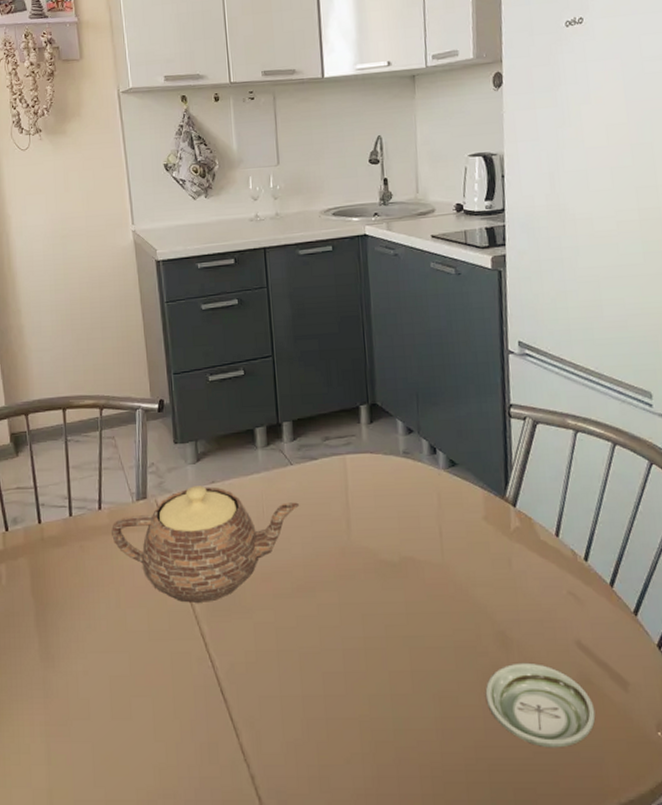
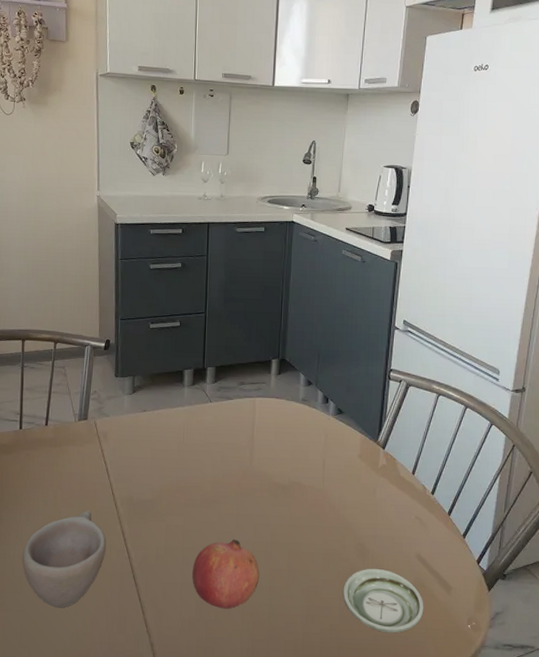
cup: none [86,610,185,735] -> present [22,510,107,608]
teapot: present [111,486,300,603] -> none [55,413,214,507]
pomegranate: none [292,636,377,726] -> present [192,539,260,609]

